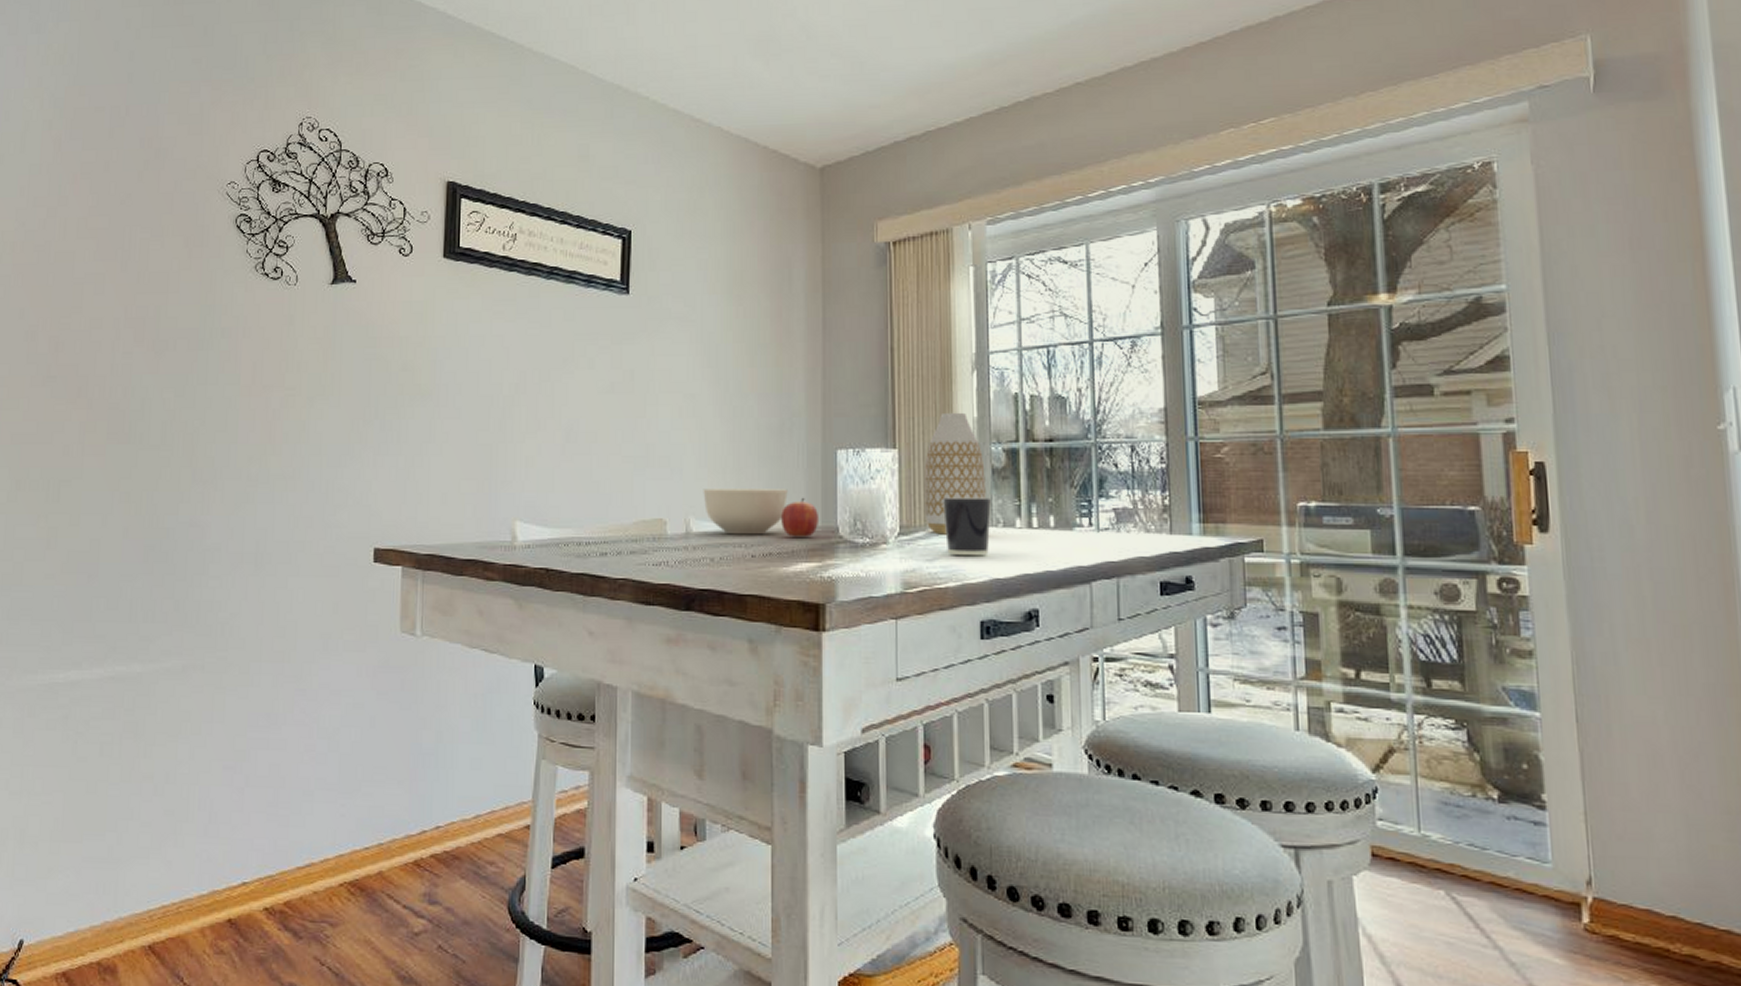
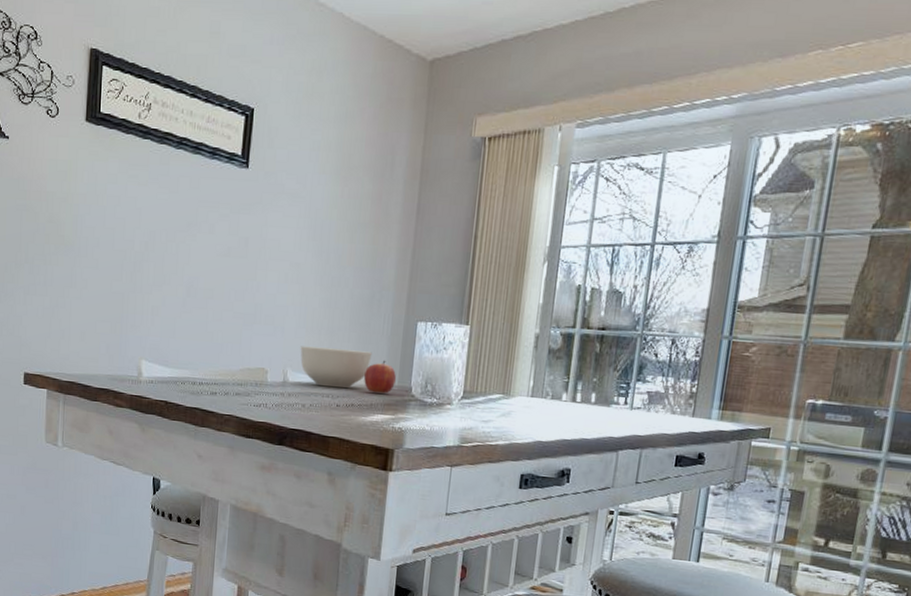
vase: present [924,412,986,535] -> none [486,297,543,402]
mug: present [943,497,991,557] -> none [501,370,544,422]

